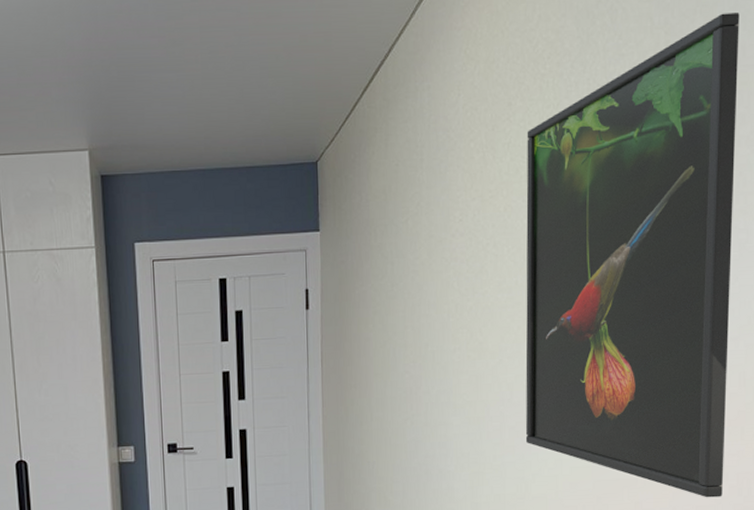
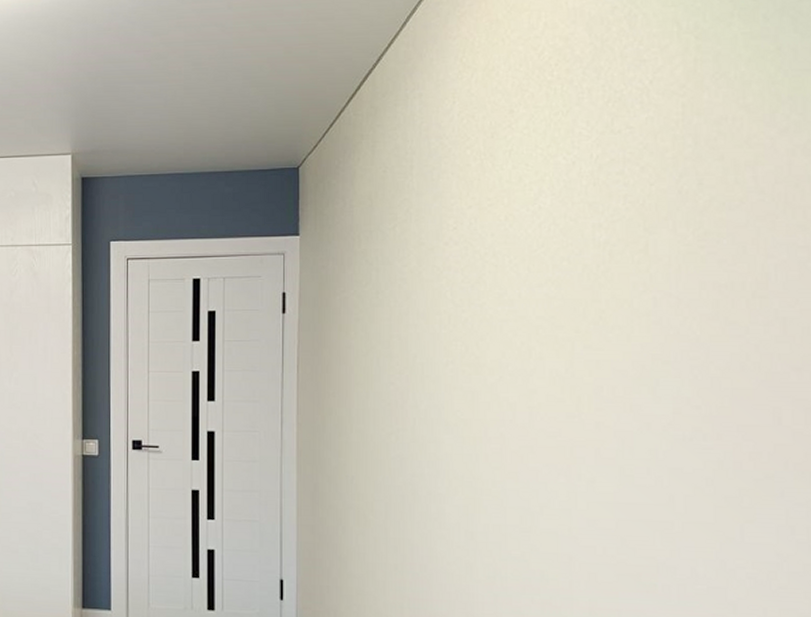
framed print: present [525,13,739,498] -> none [531,15,789,554]

